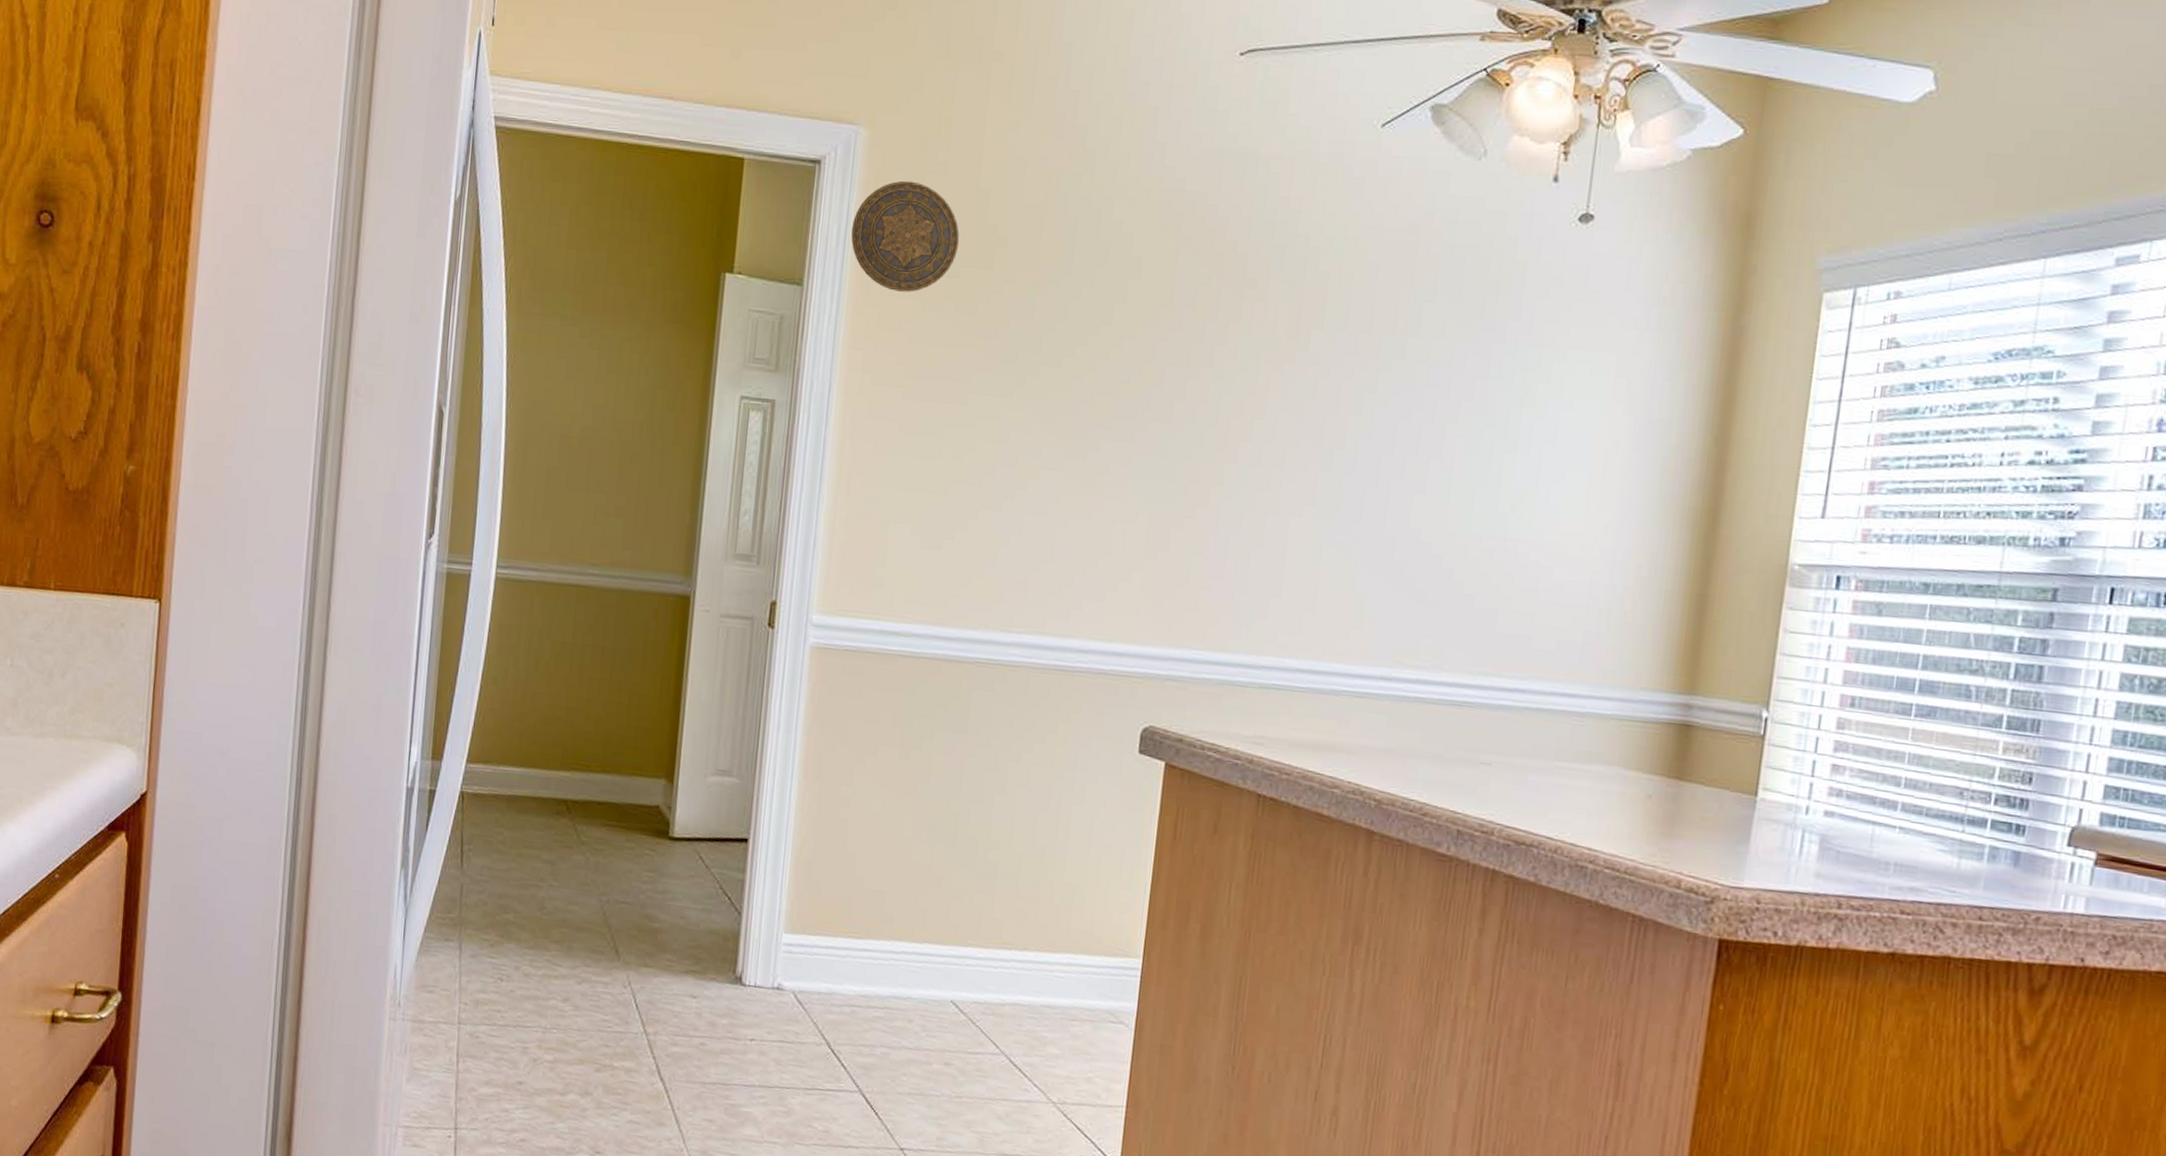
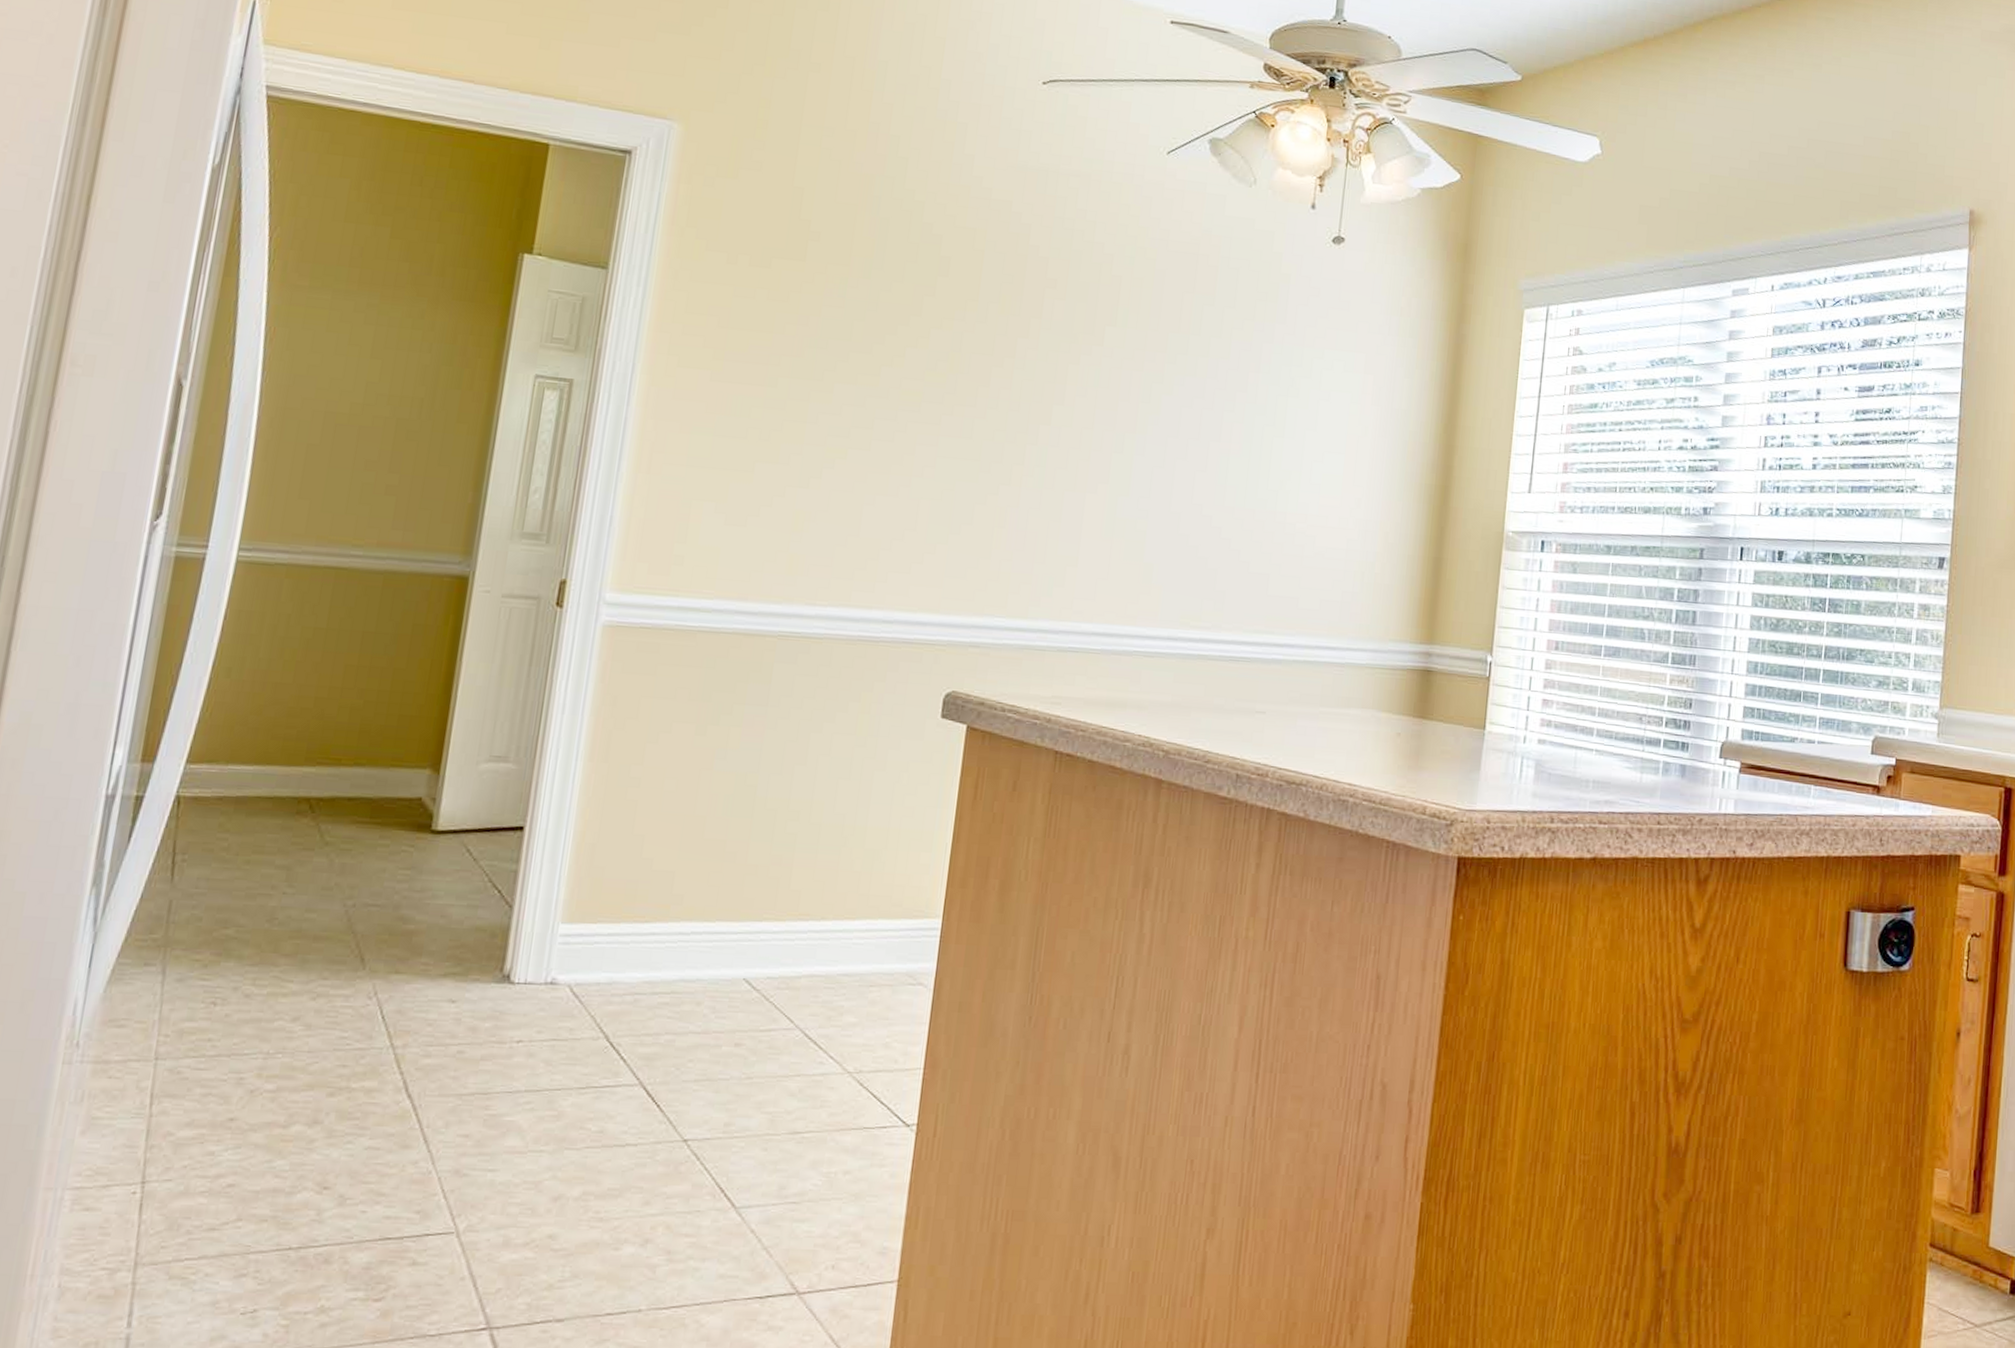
decorative plate: present [851,180,960,292] -> none [660,174,773,280]

